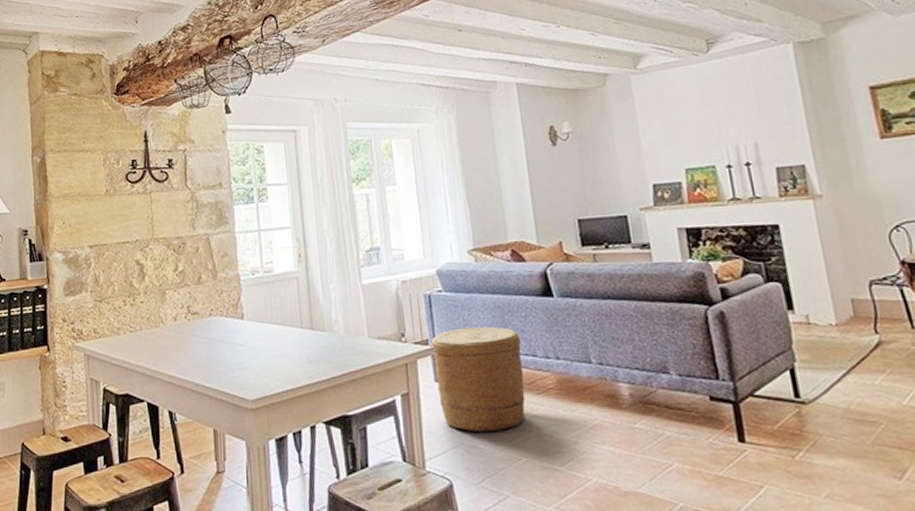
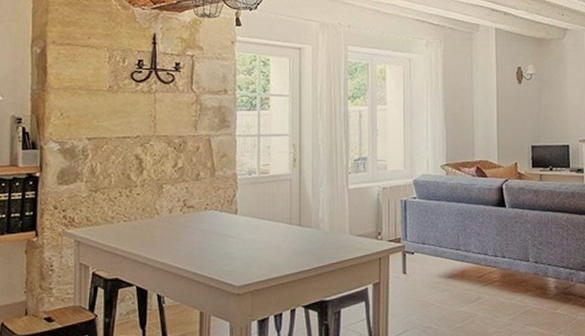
basket: present [430,326,525,433] -> none [402,229,476,316]

